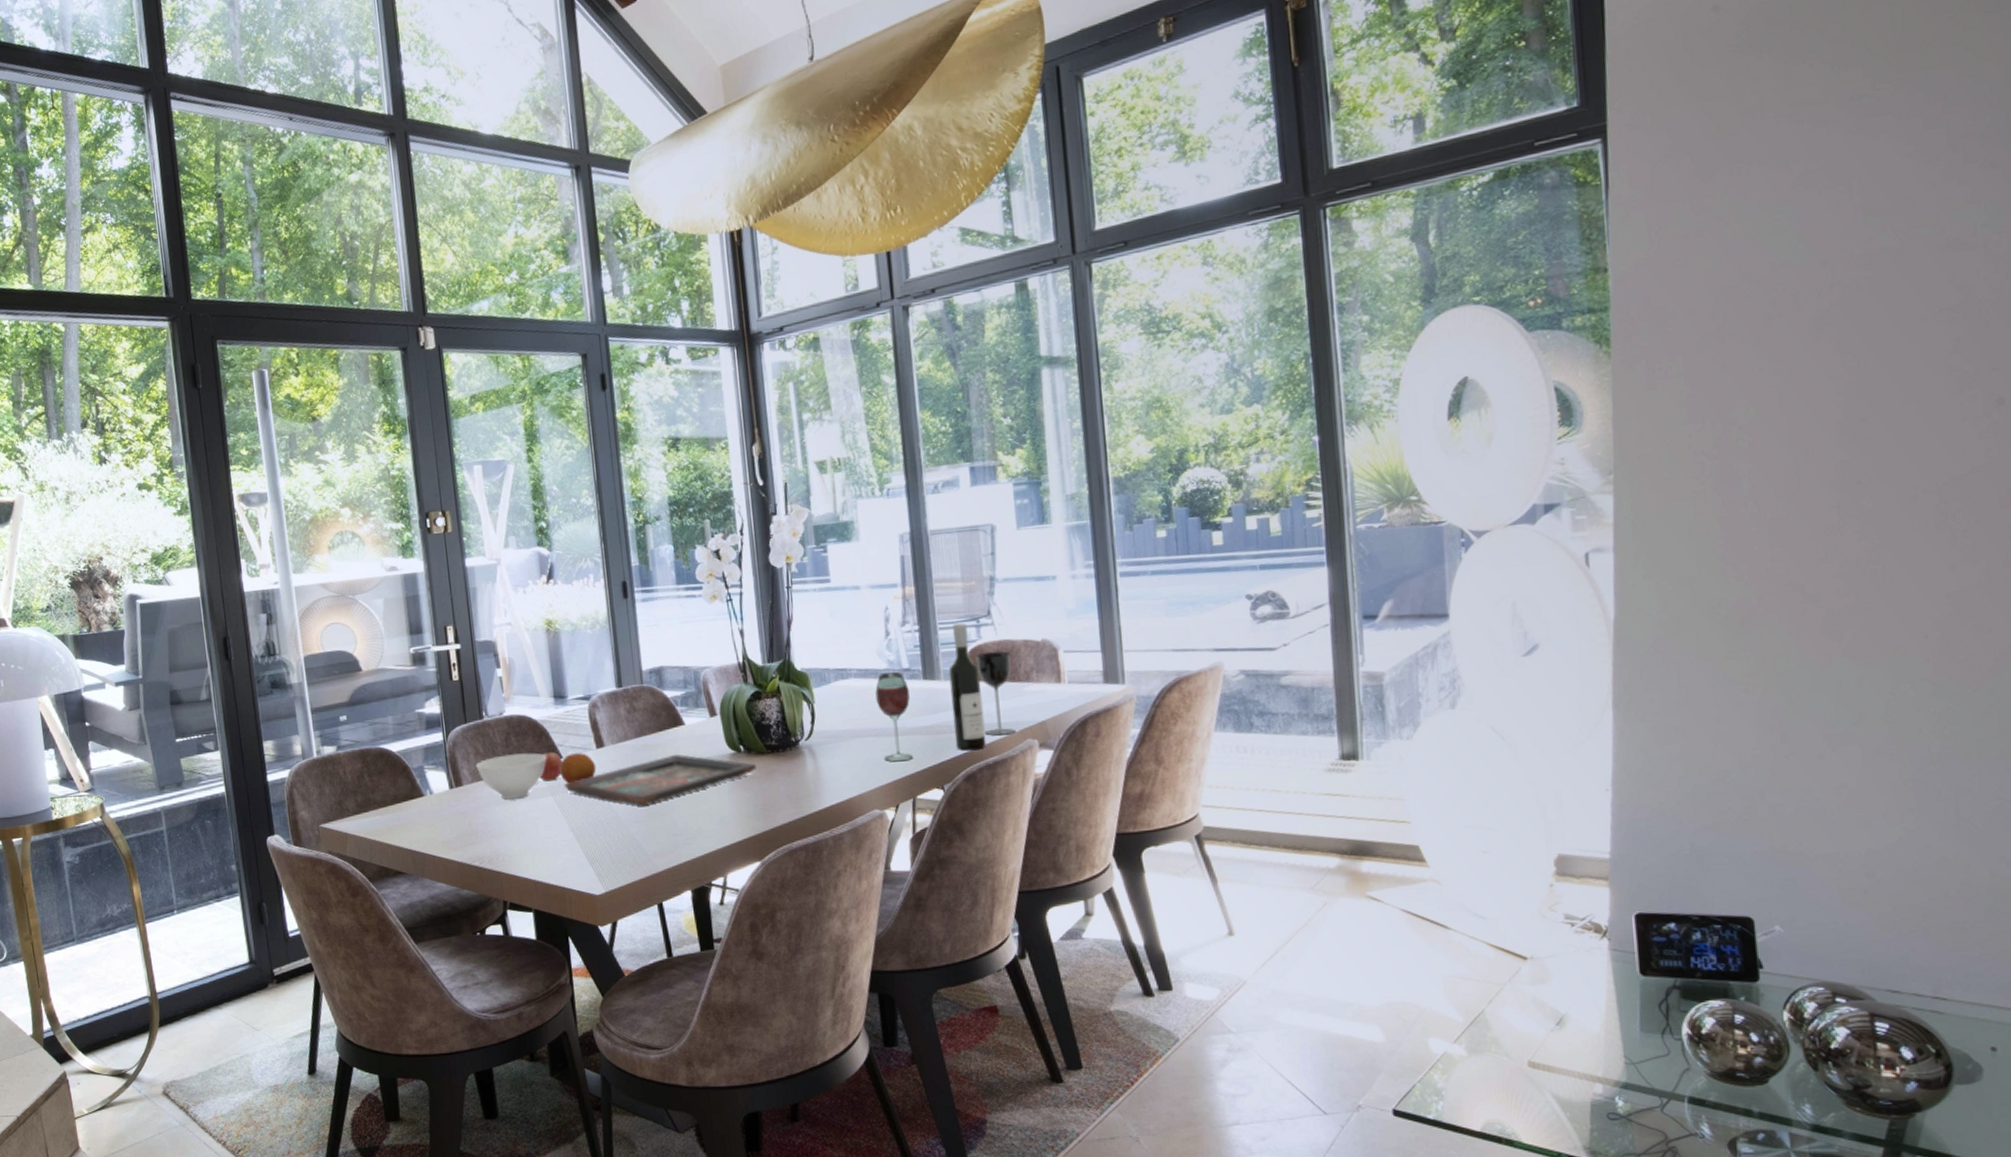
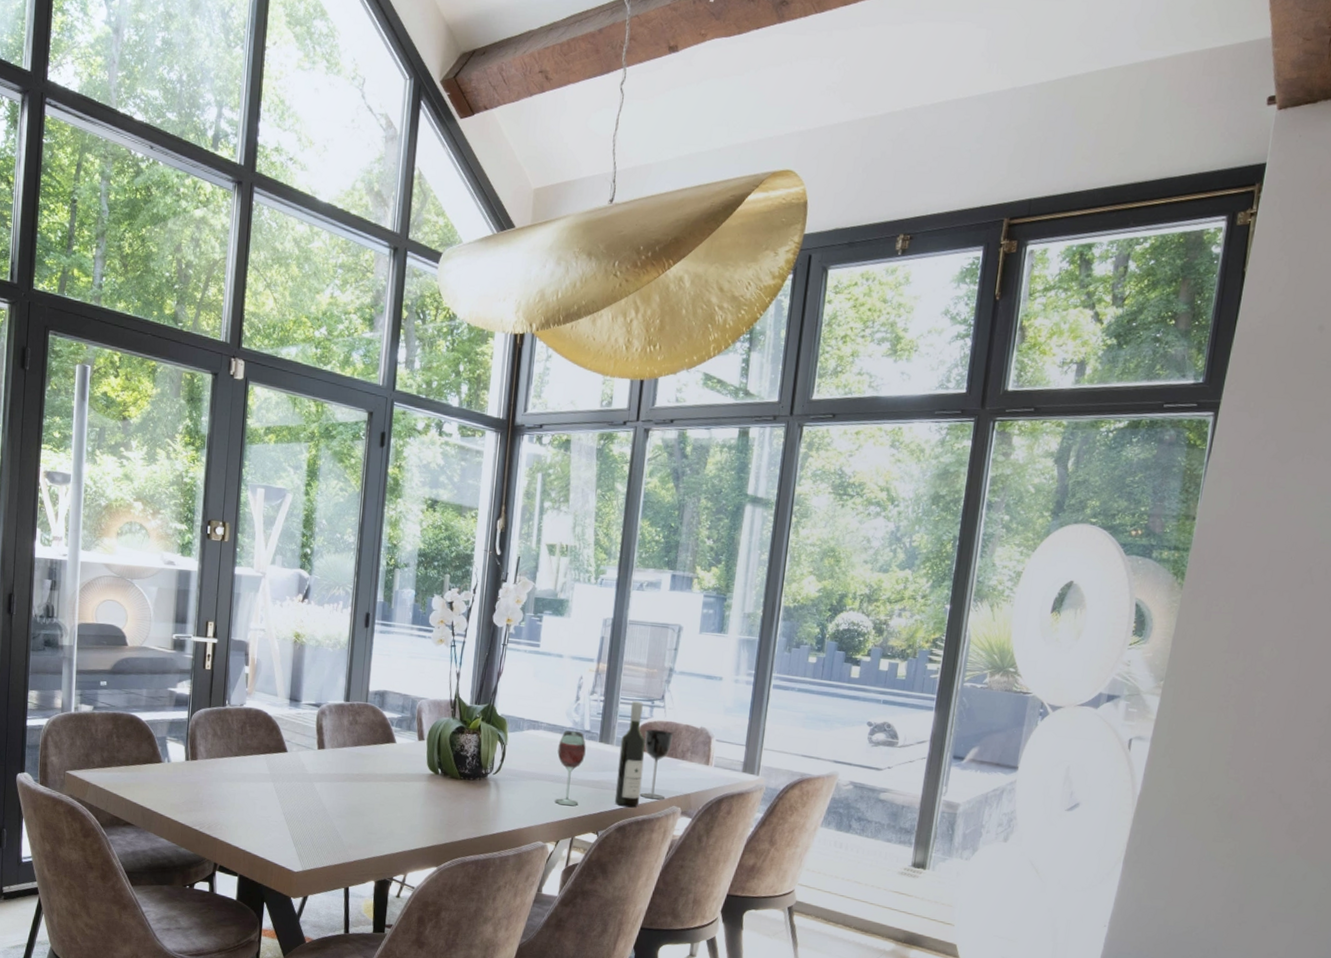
bowl: present [475,752,547,800] -> none [211,740,274,780]
fruit: present [539,750,562,782] -> none [264,743,287,770]
fruit: present [559,753,597,784] -> none [282,749,315,775]
decorative tray: present [566,754,756,806] -> none [286,766,449,804]

